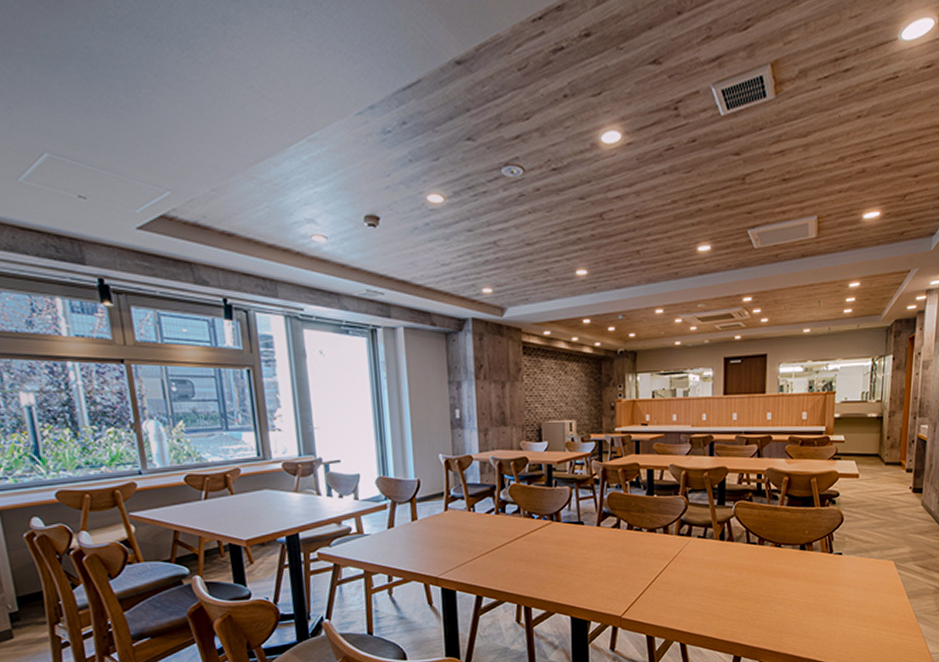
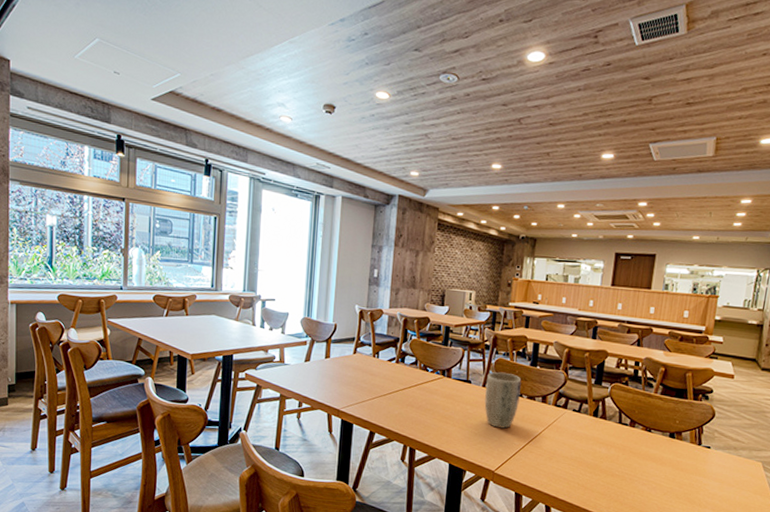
plant pot: none [601,506,639,569] -> present [484,372,522,429]

